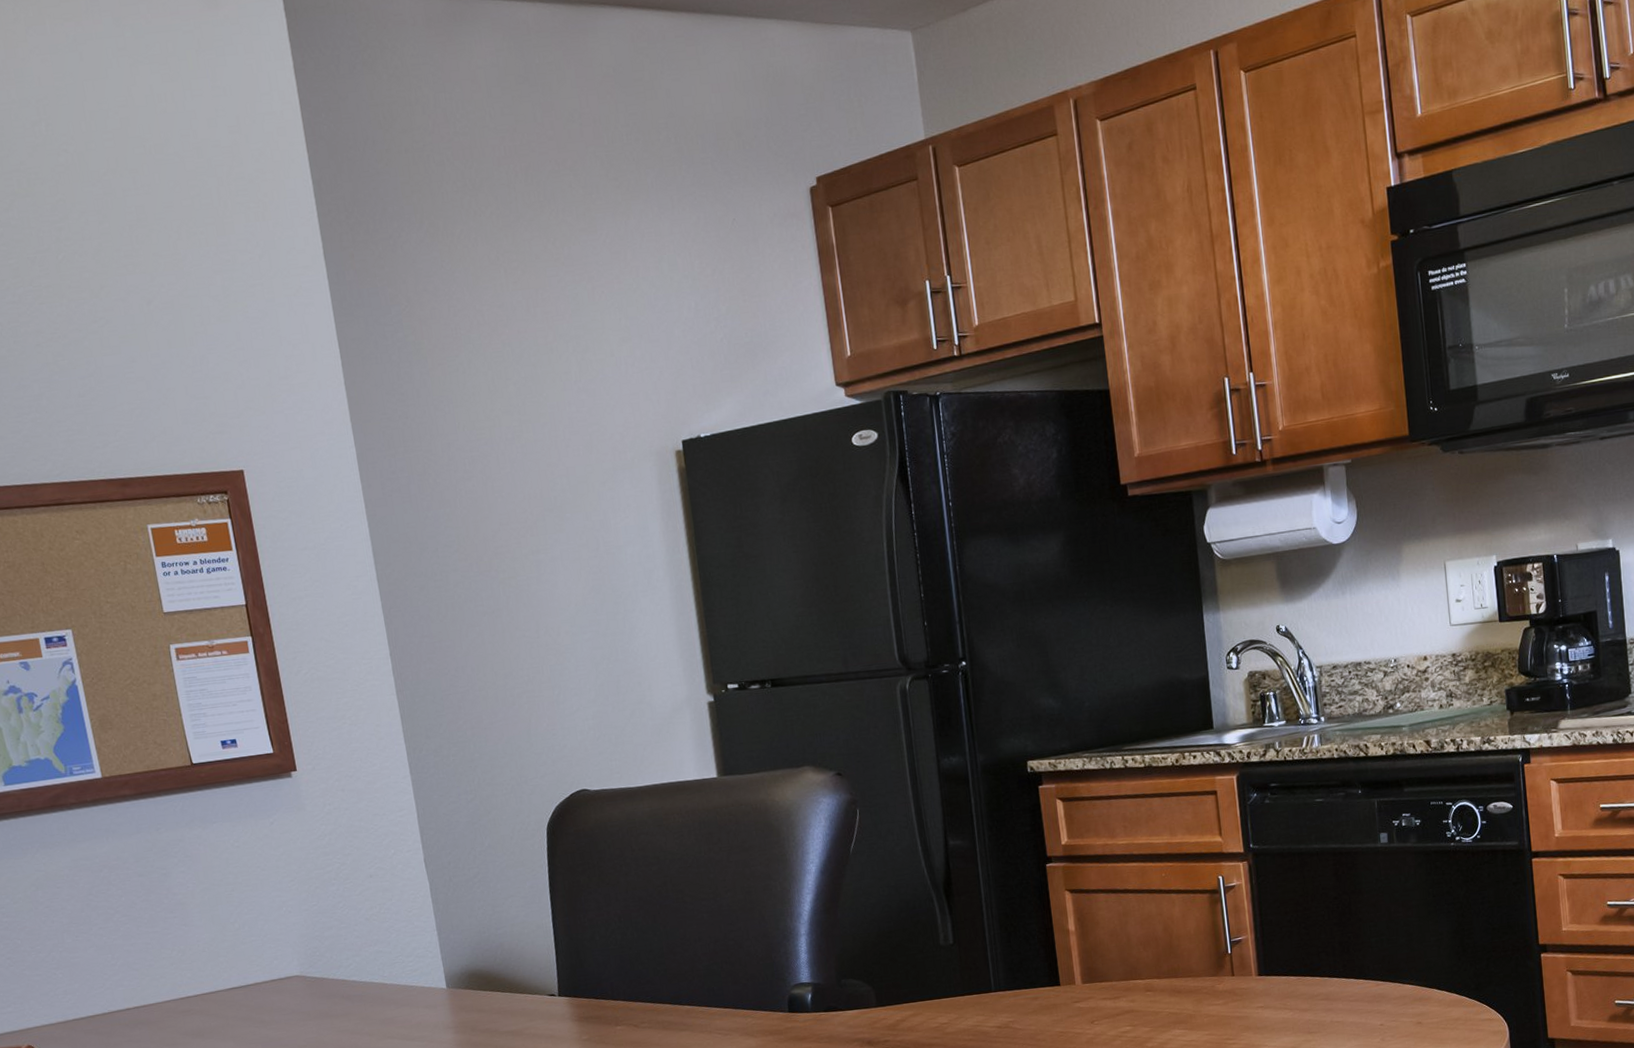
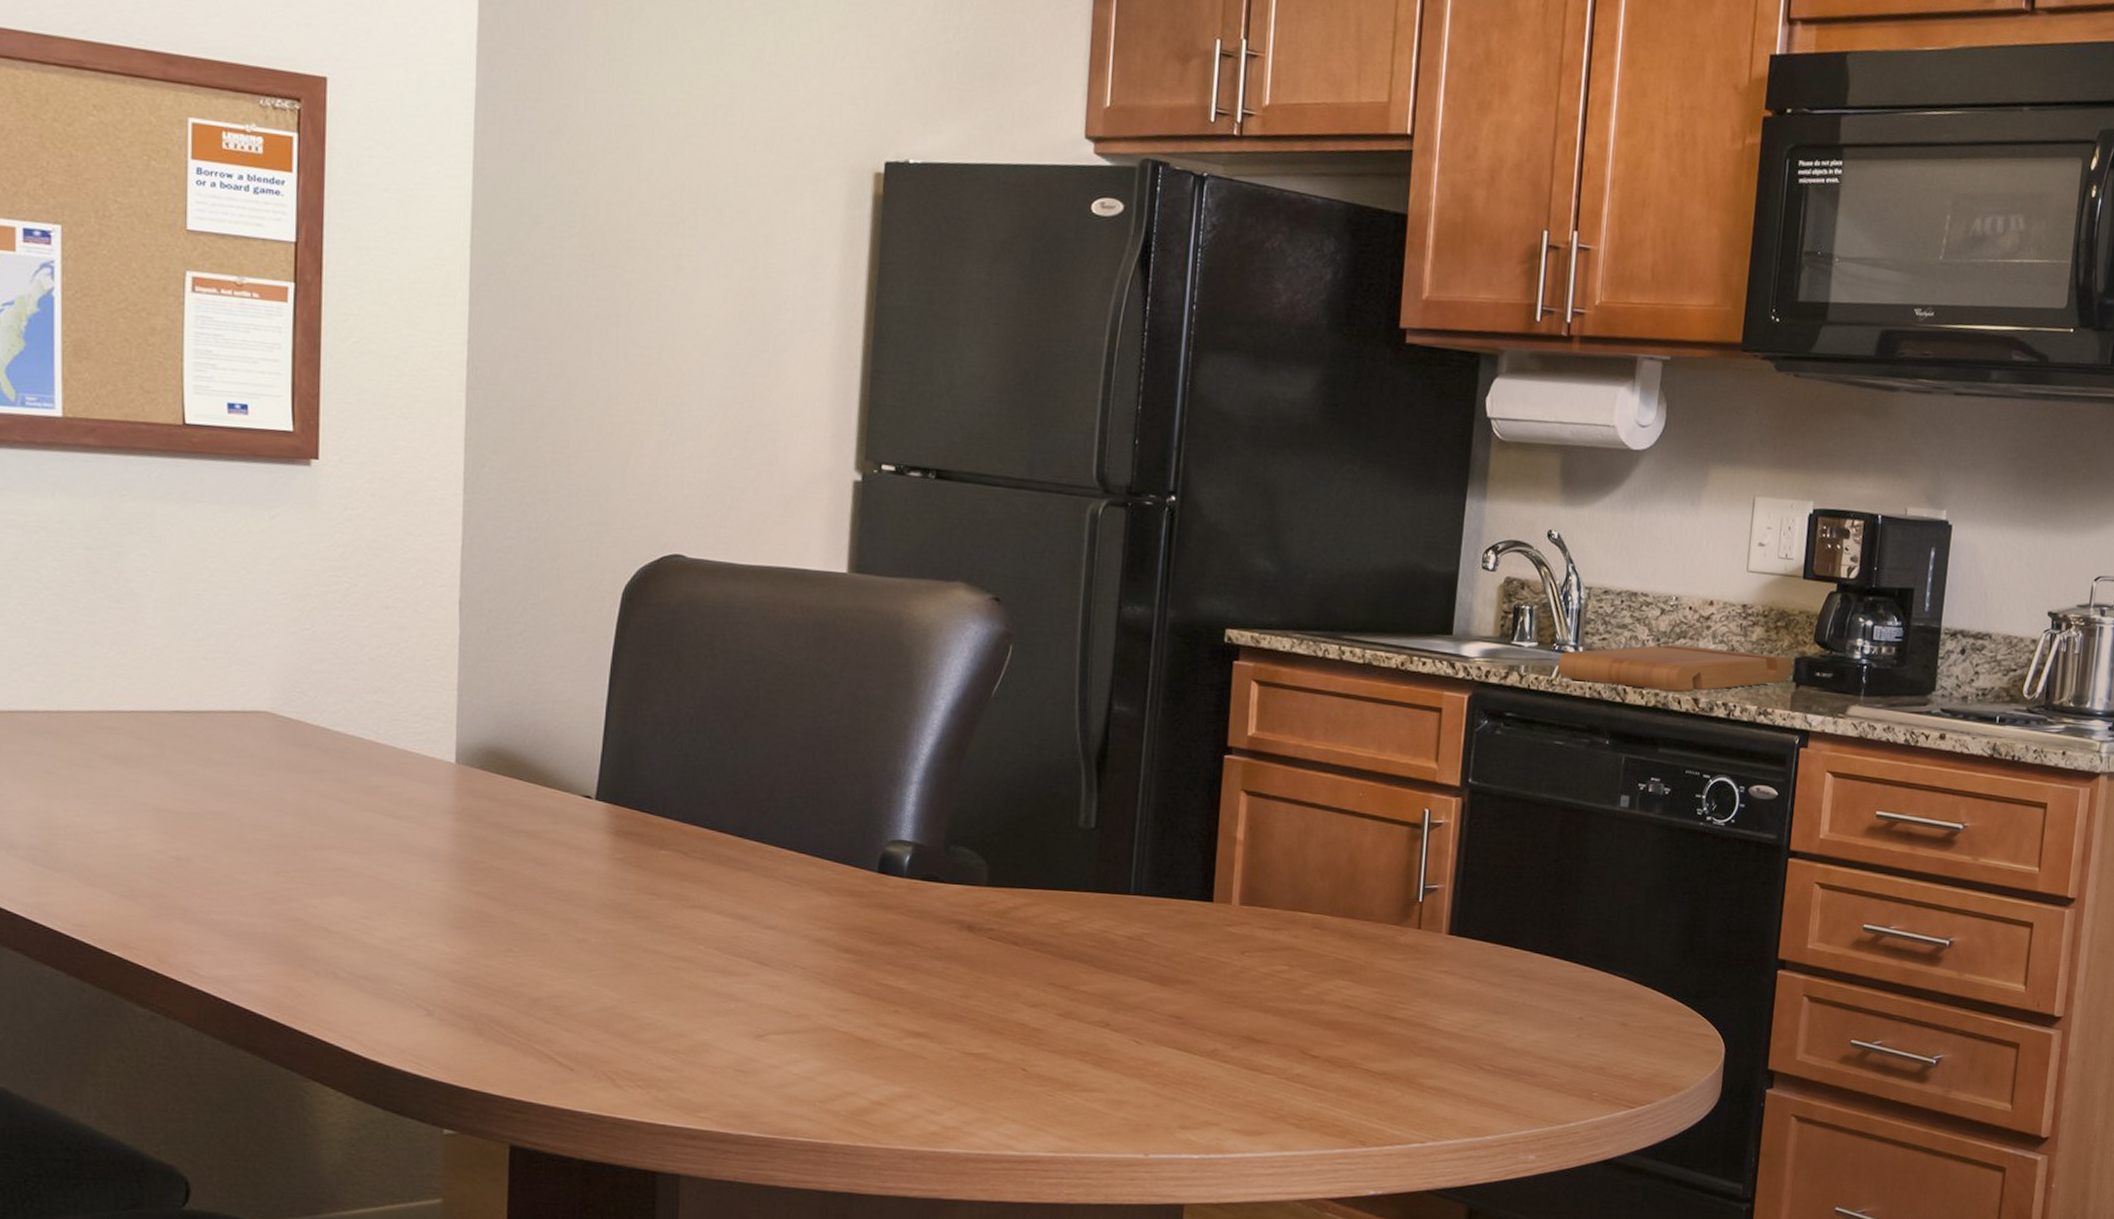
cutting board: none [1305,690,1505,746] -> present [1557,644,1793,693]

